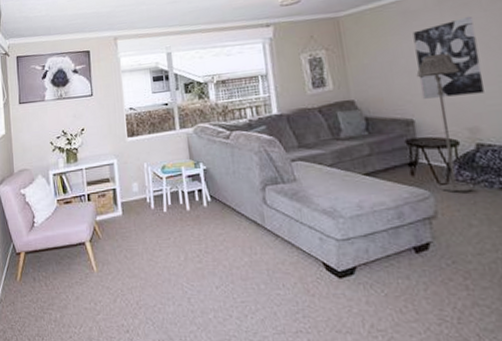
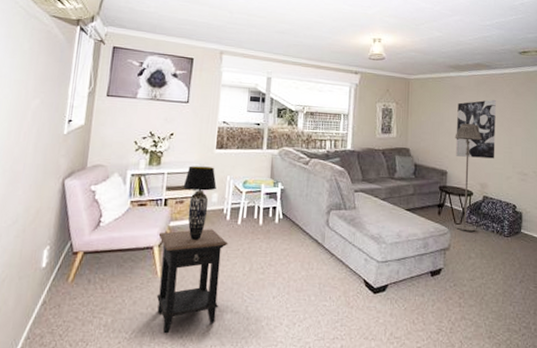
side table: none [87,219,160,329] -> present [156,229,228,334]
table lamp: none [102,156,135,232] -> present [183,165,217,240]

